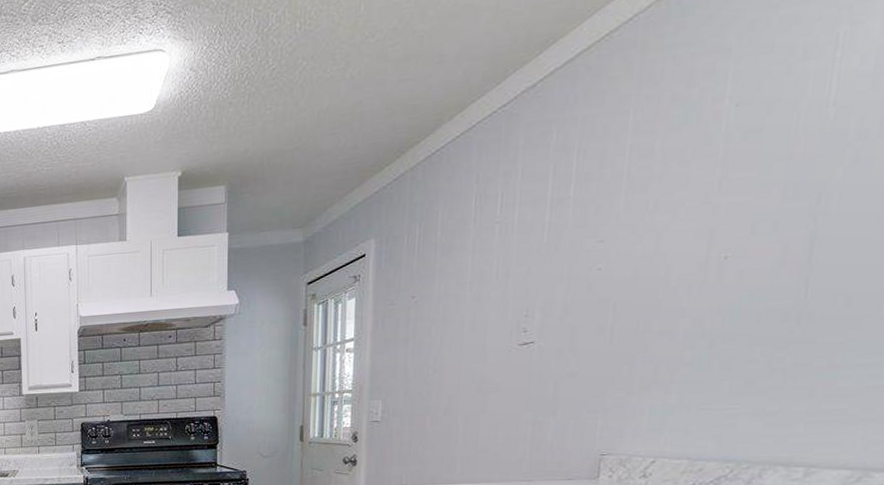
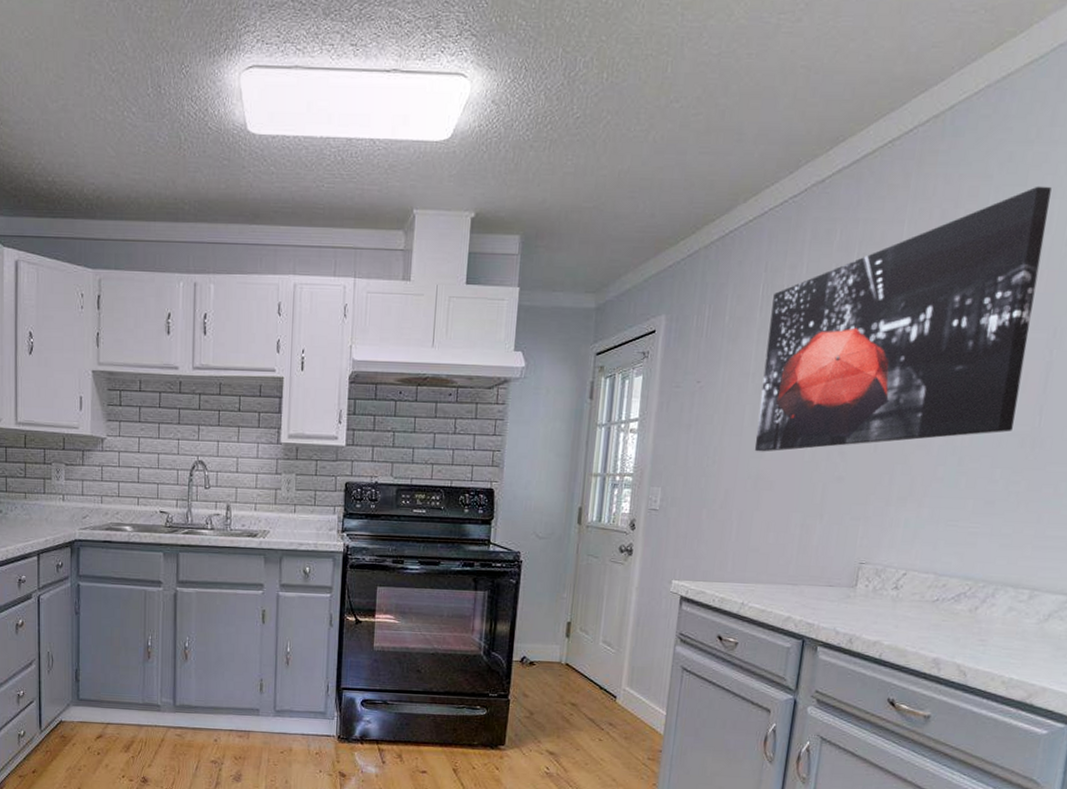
wall art: none [477,48,805,357] -> present [754,186,1052,452]

